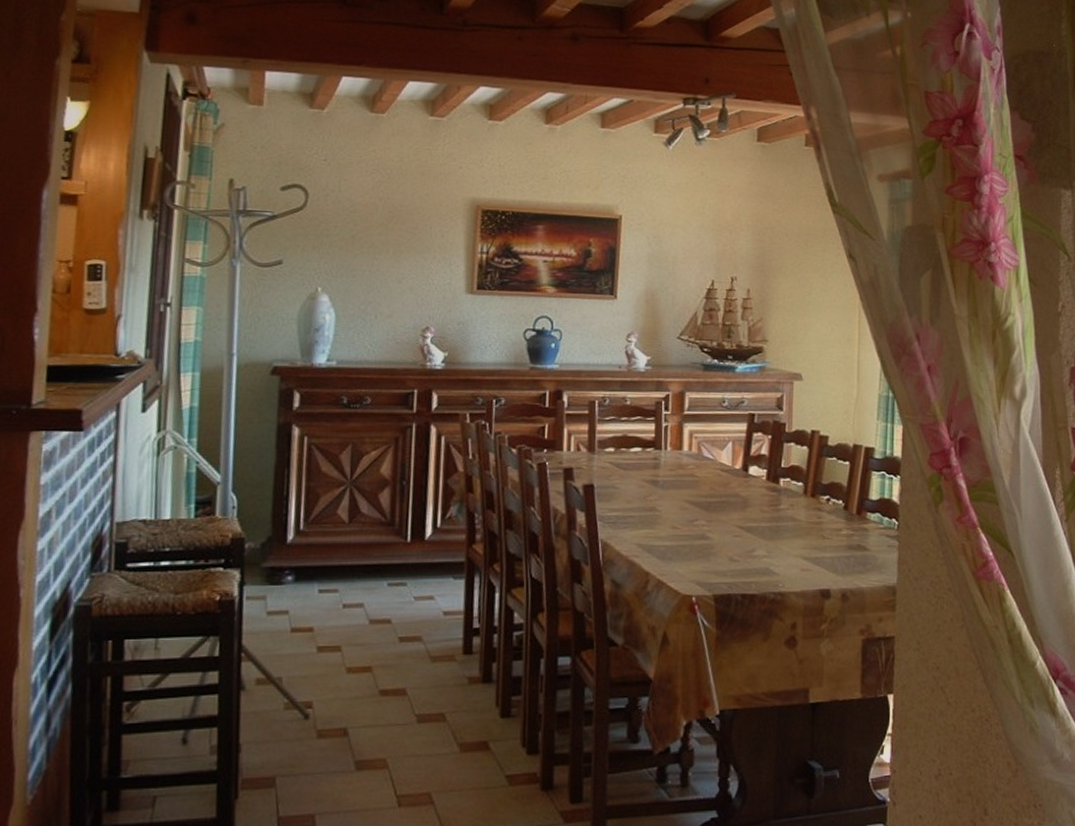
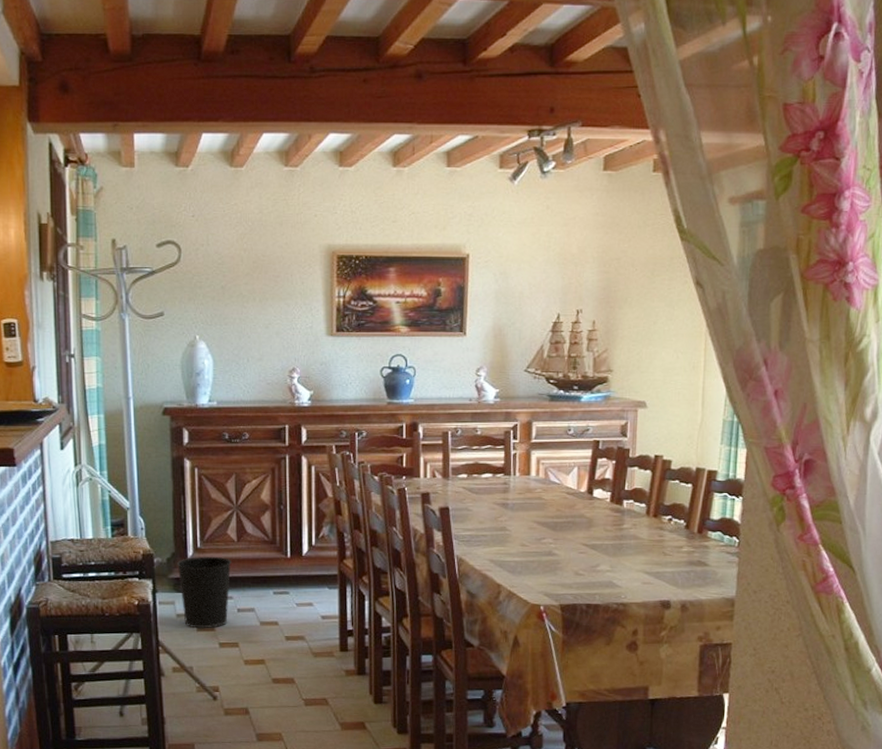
wastebasket: none [273,540,340,630] -> present [177,556,232,629]

